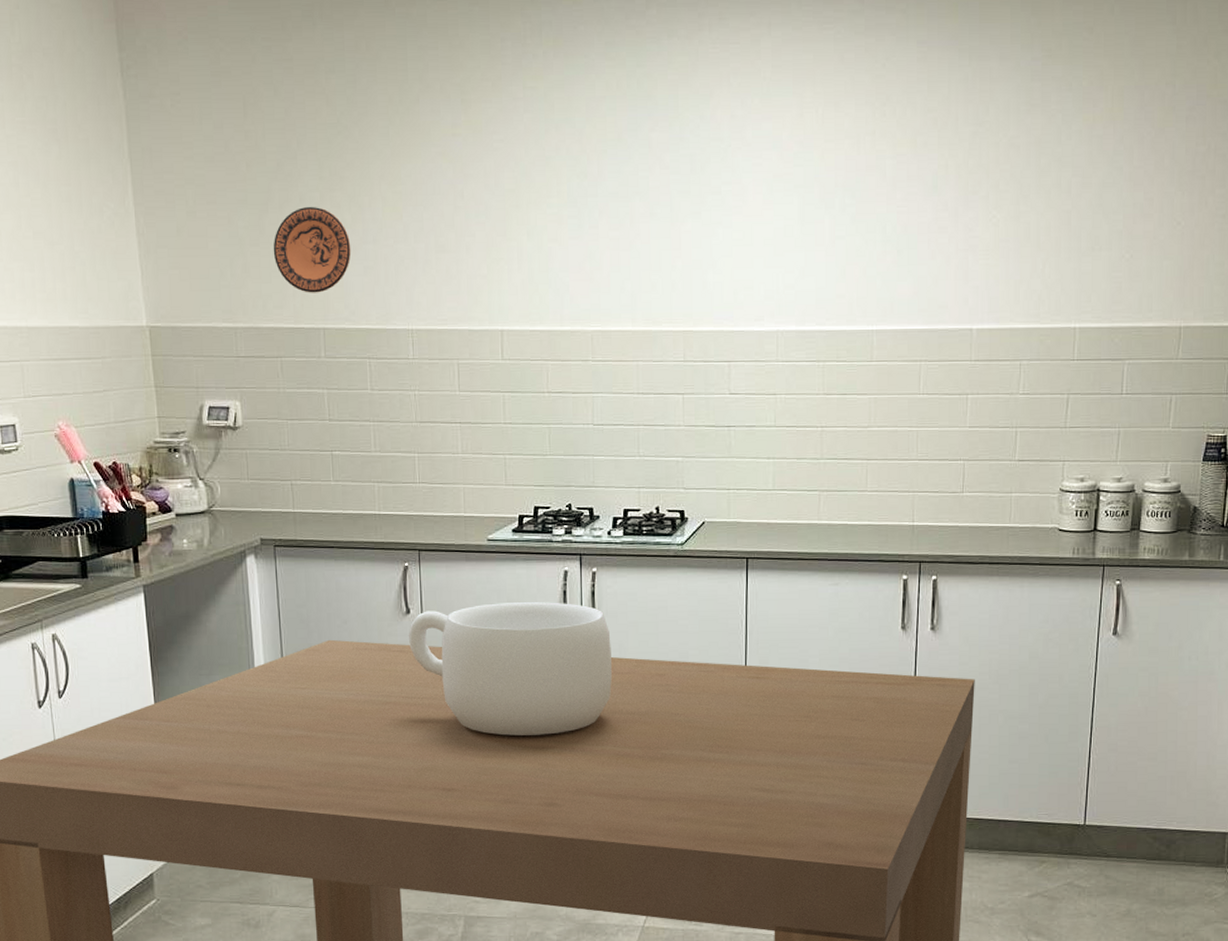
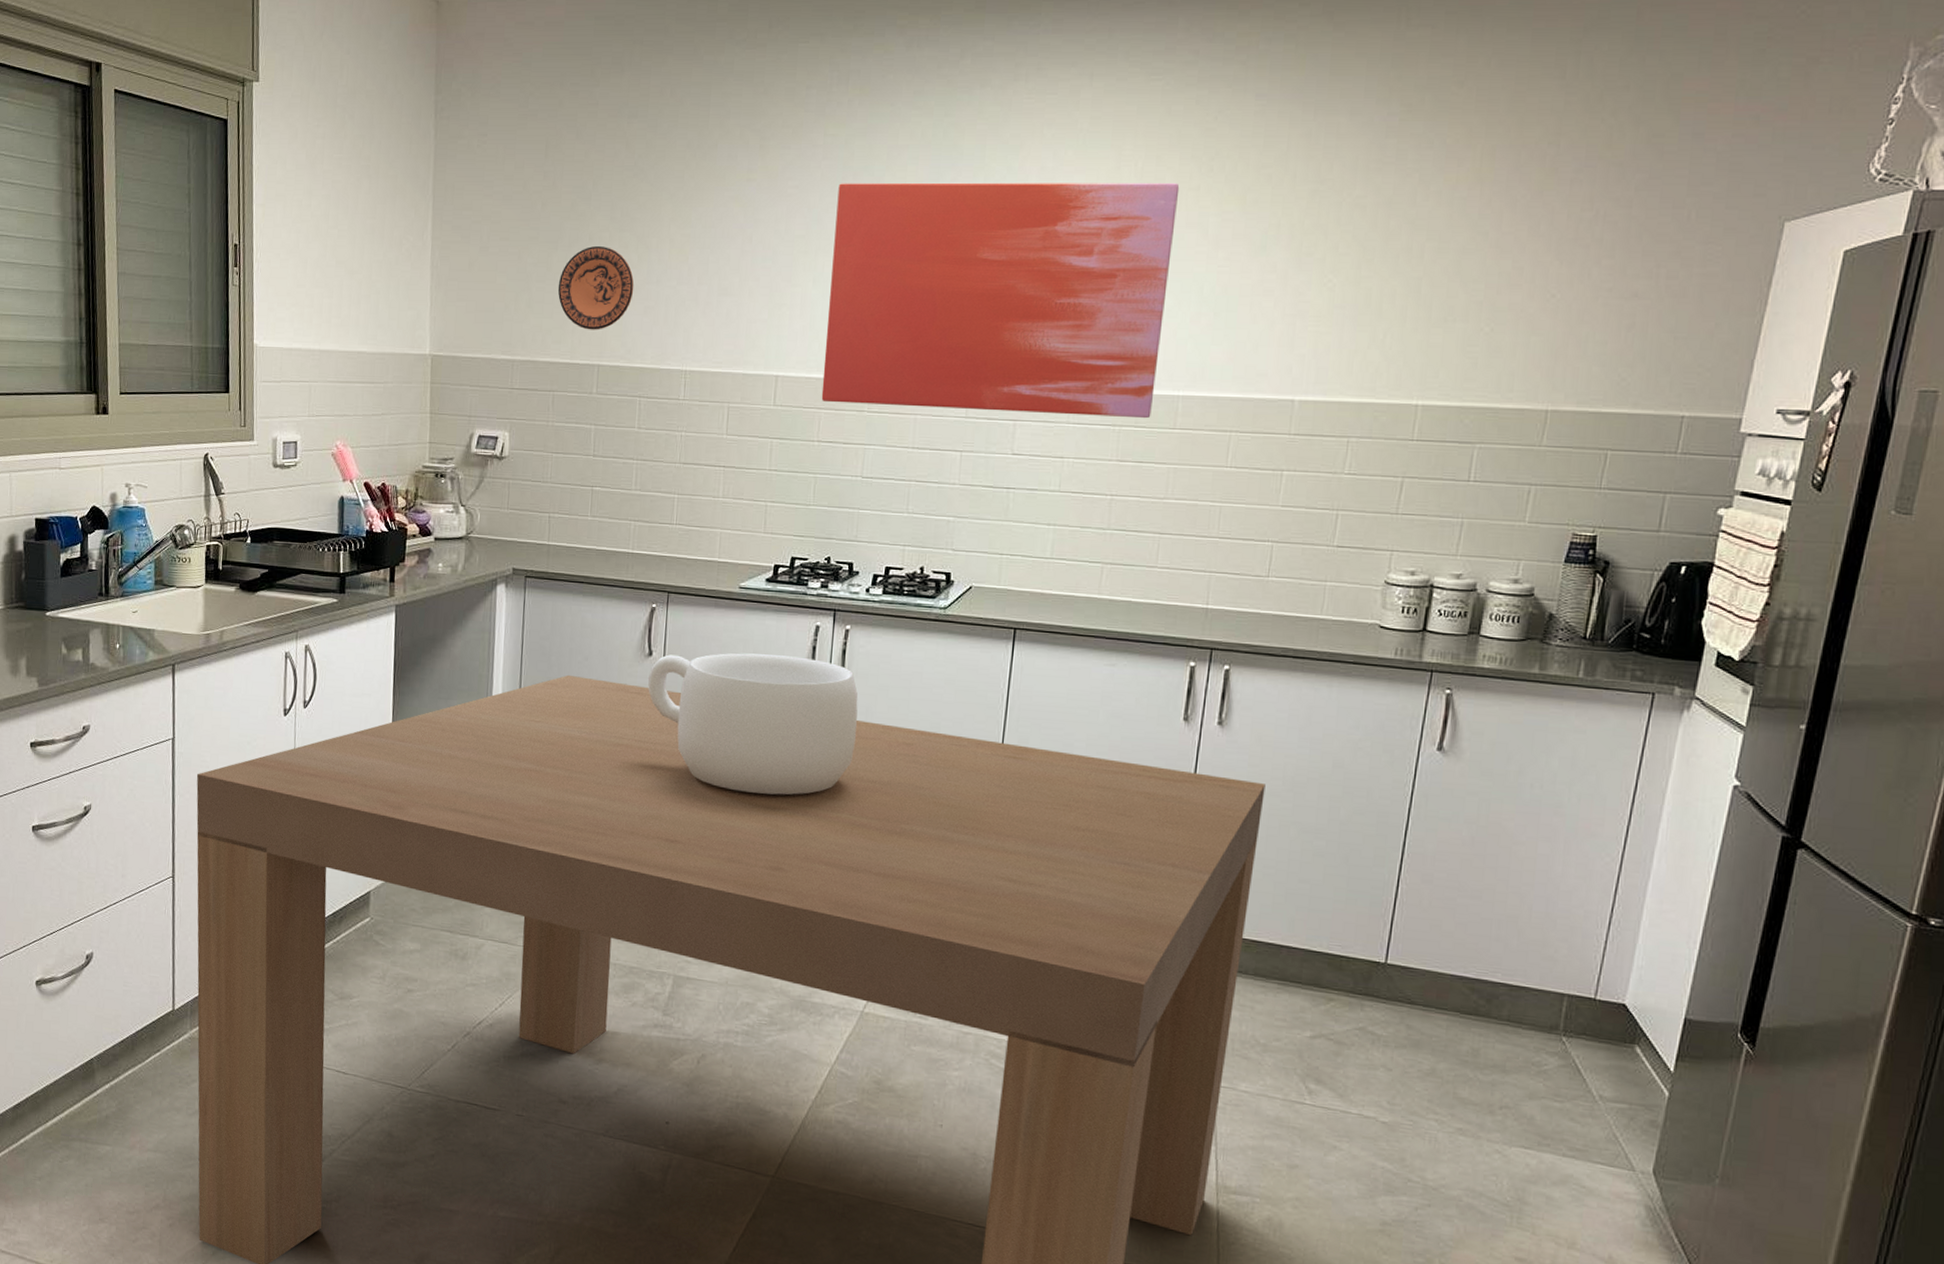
wall art: none [542,128,858,354] -> present [821,182,1180,419]

